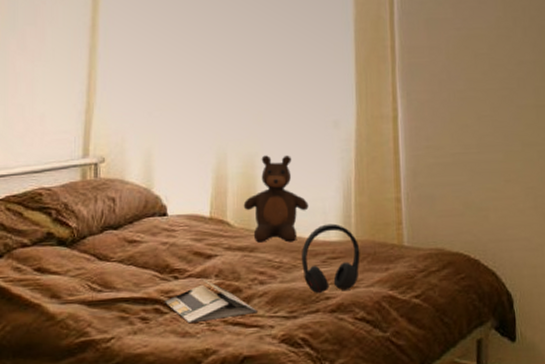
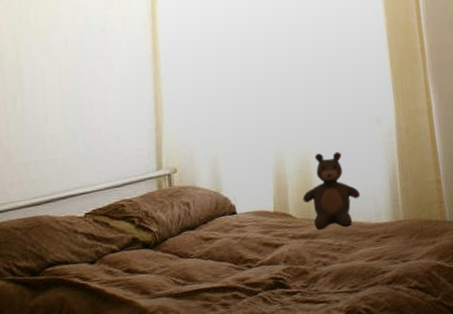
brochure: present [164,278,257,324] -> none [240,265,324,305]
headphones: present [301,223,360,294] -> none [357,207,410,269]

